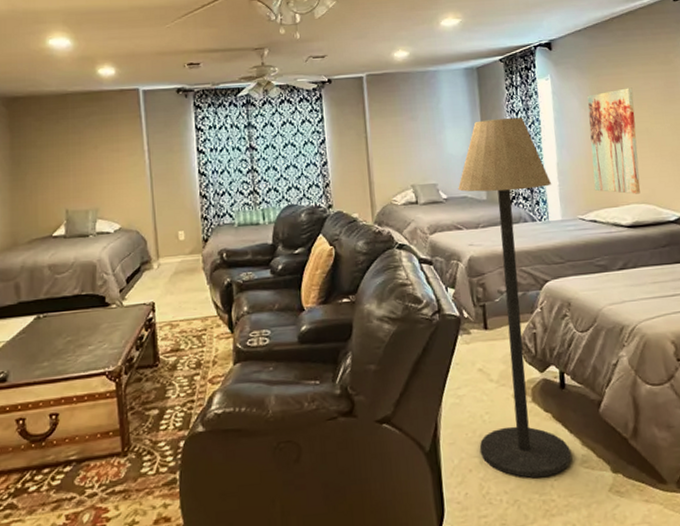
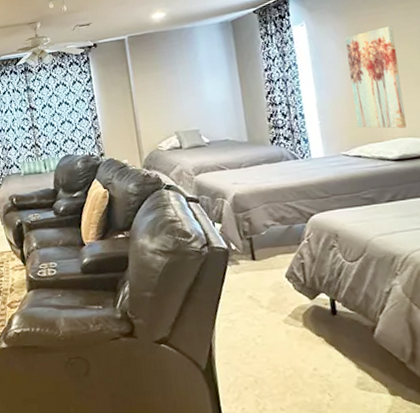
floor lamp: present [457,118,571,478] -> none [218,63,347,397]

